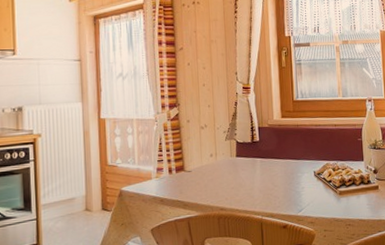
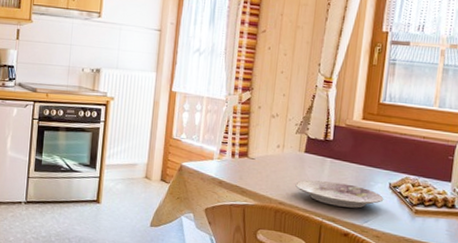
plate: none [233,179,312,202] -> present [295,180,384,208]

